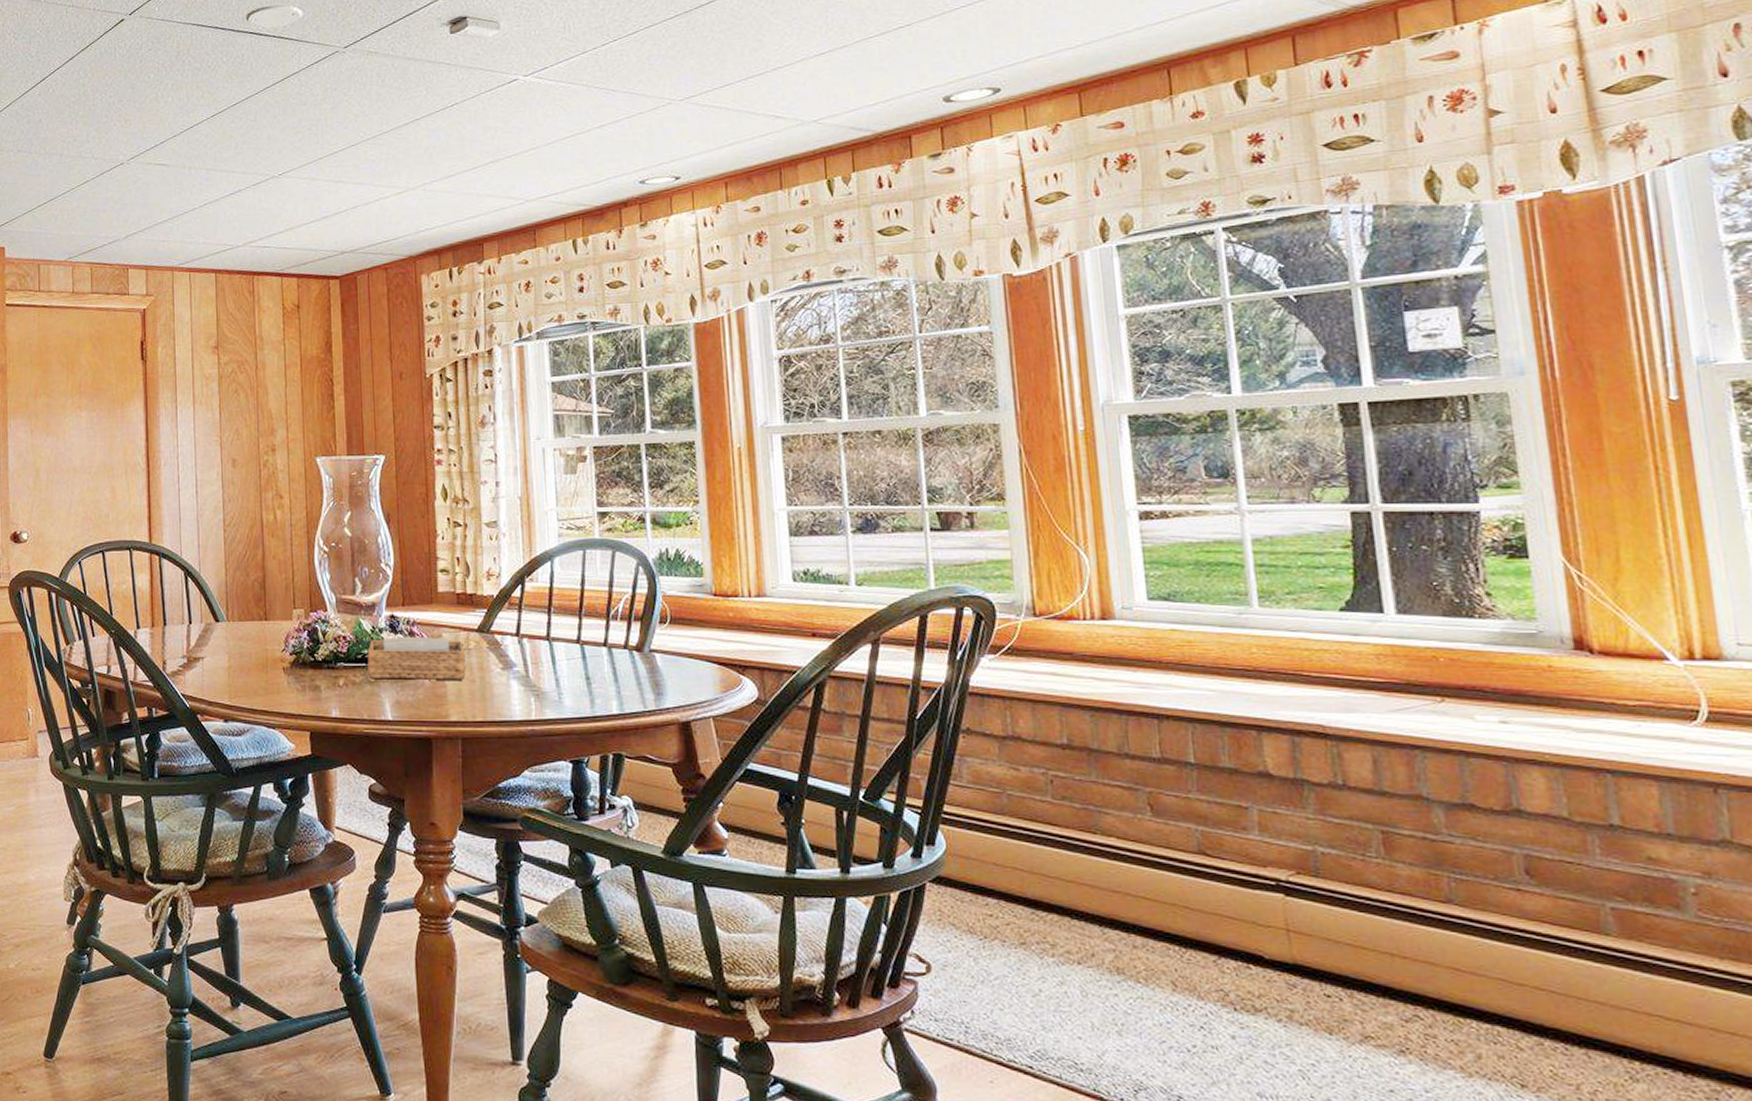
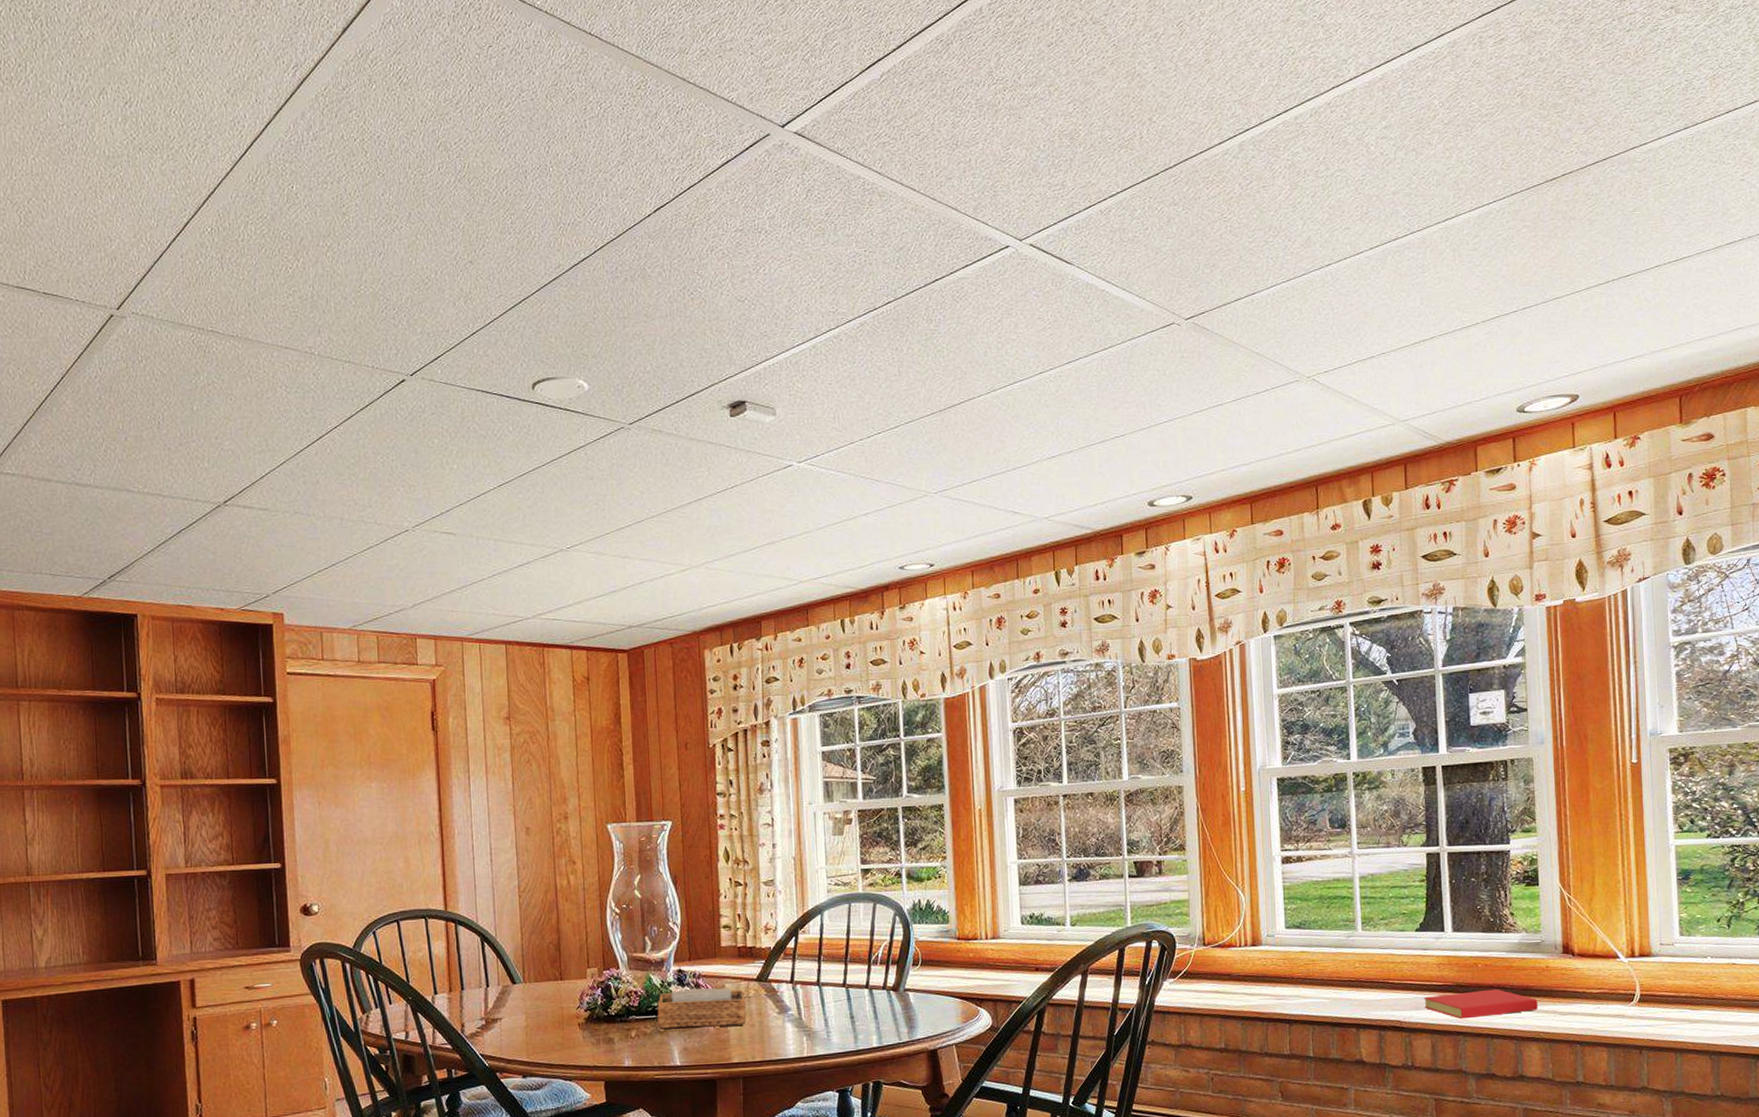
book: none [1357,691,1539,729] -> present [1424,989,1538,1019]

